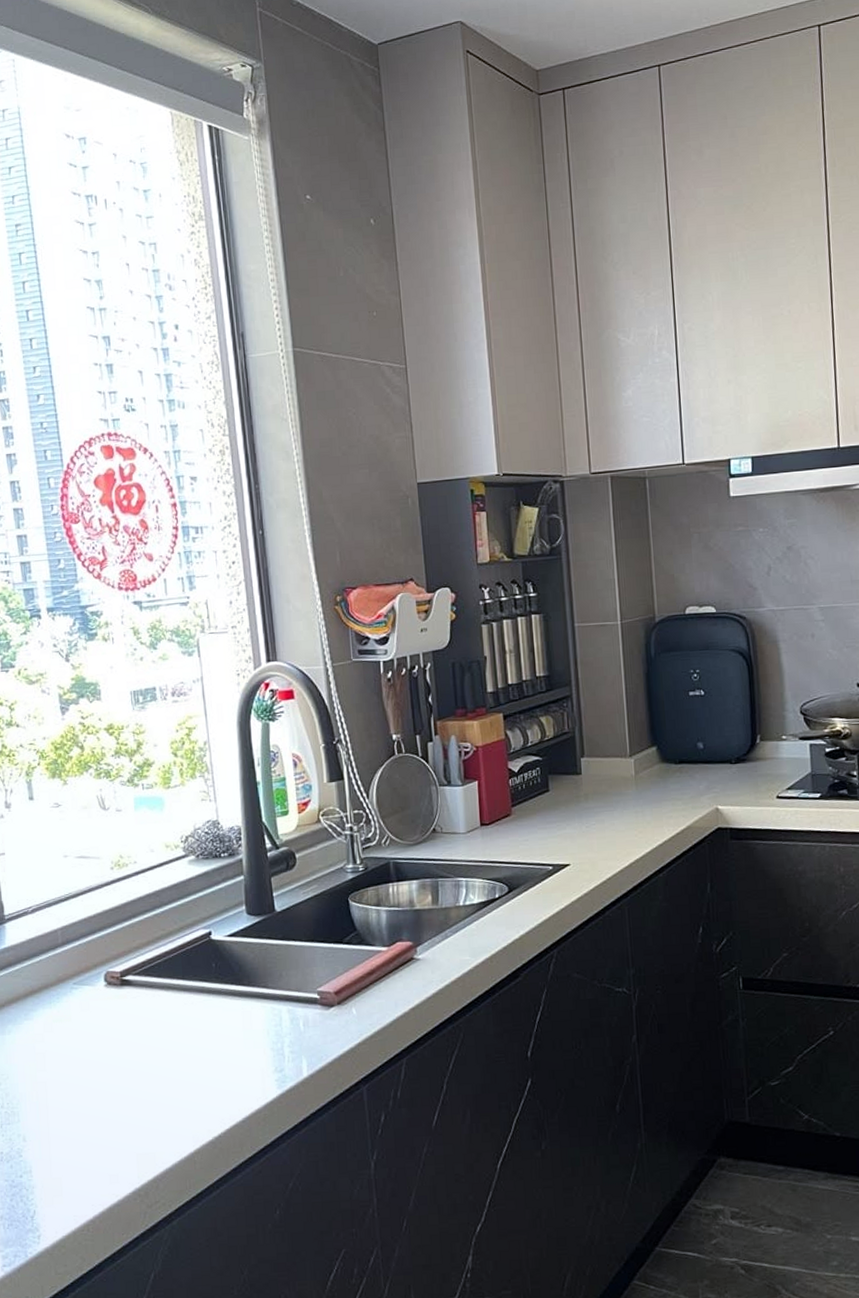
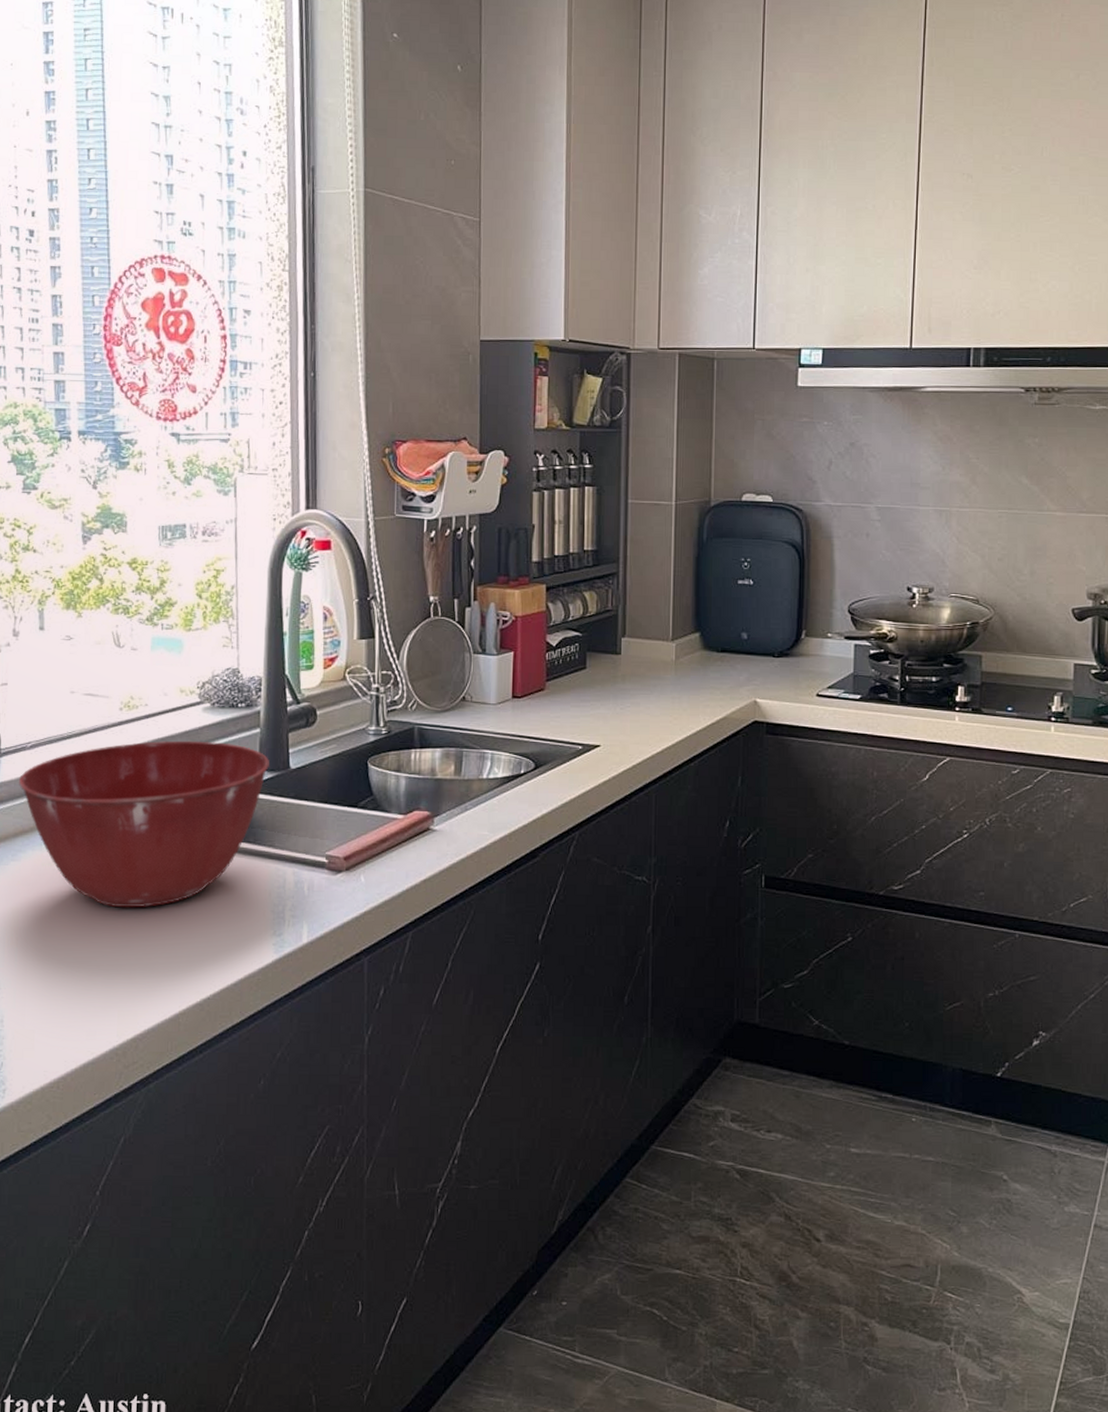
mixing bowl: none [24,892,256,1056] -> present [19,740,269,908]

